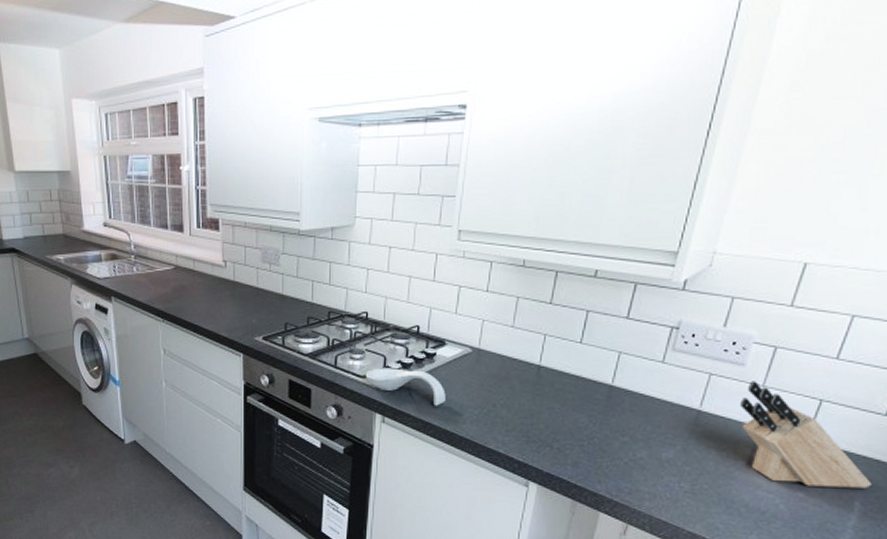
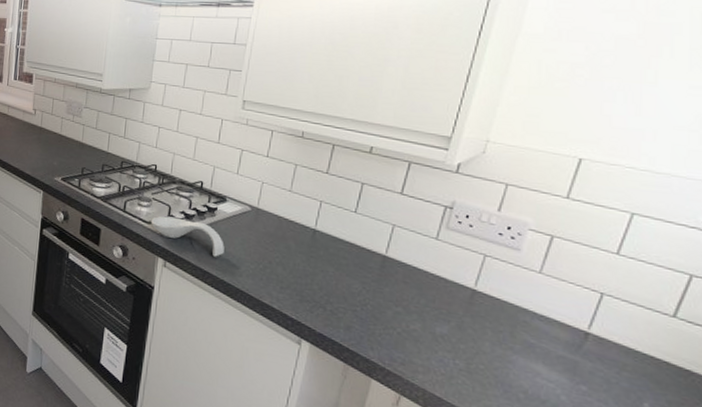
knife block: present [739,381,872,489] -> none [515,266,662,391]

